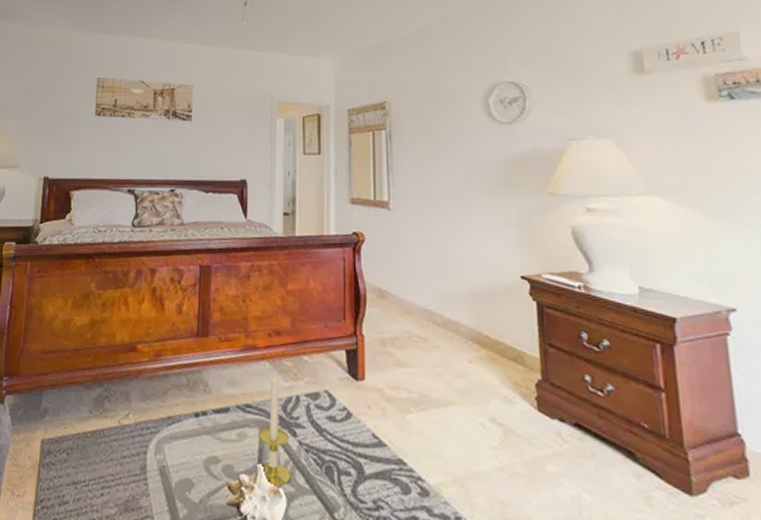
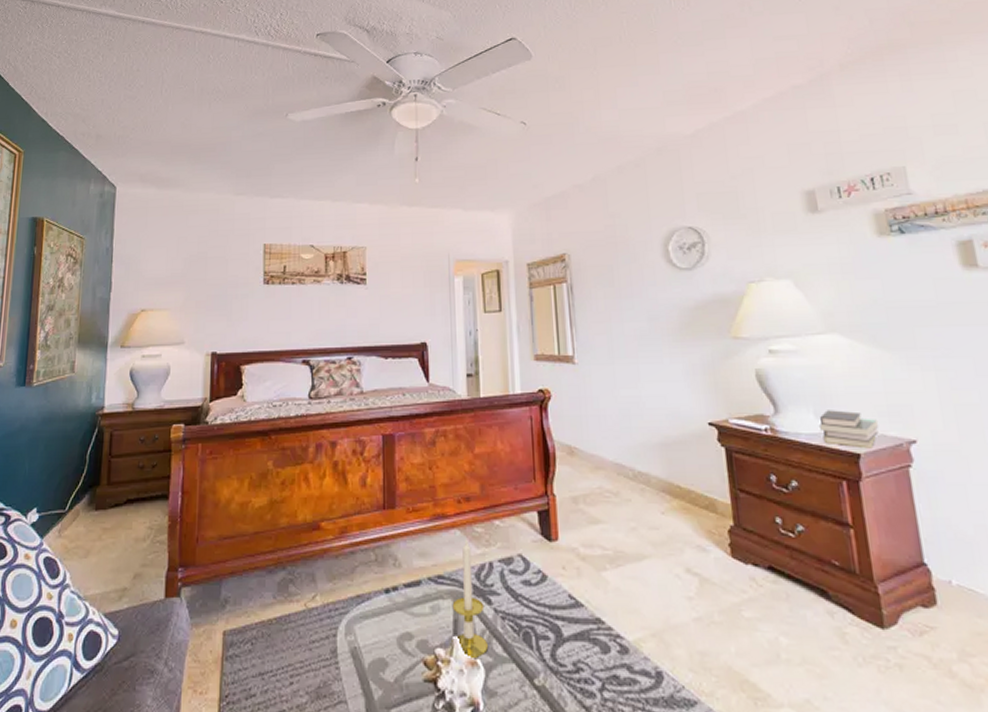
books: none [635,272,698,314] -> present [819,410,879,449]

